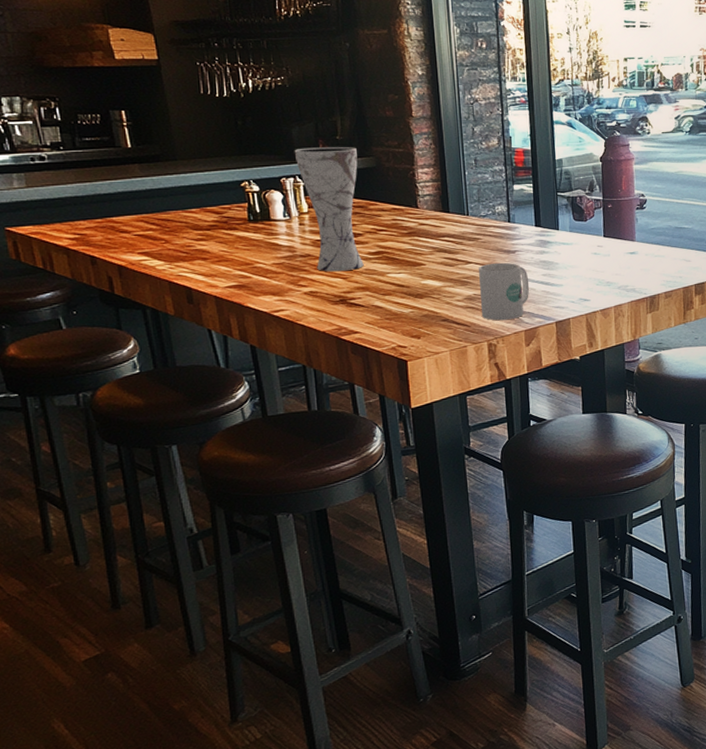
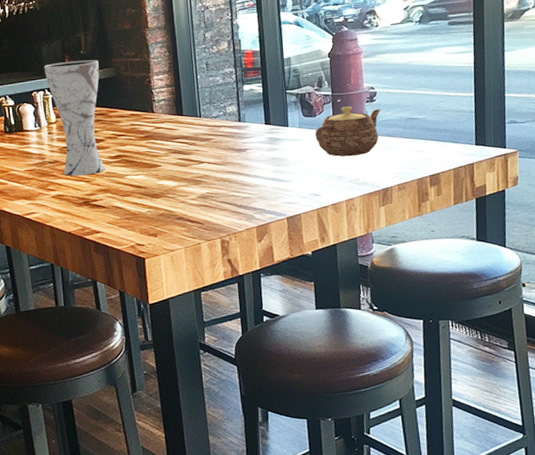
mug: present [479,262,530,321] -> none [211,160,261,218]
teapot: none [585,212,651,263] -> present [315,106,381,157]

